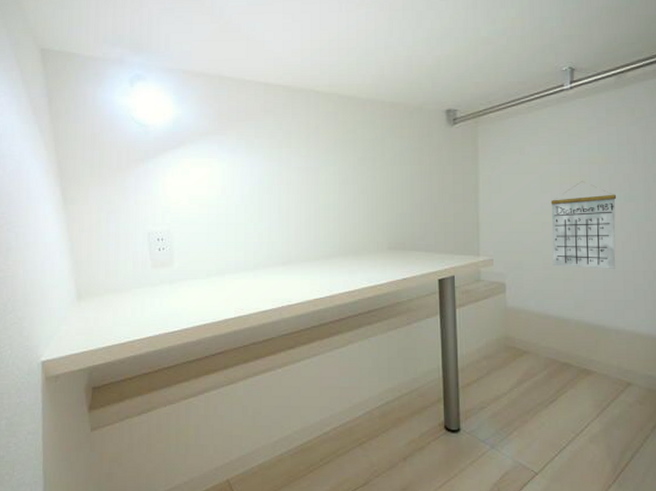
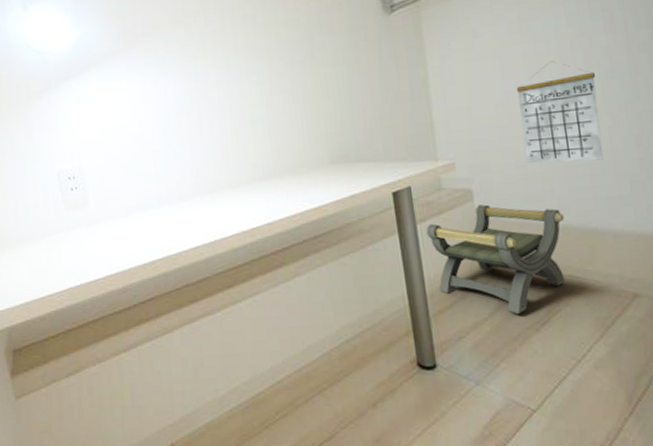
stool: none [463,297,578,393] -> present [425,204,566,315]

